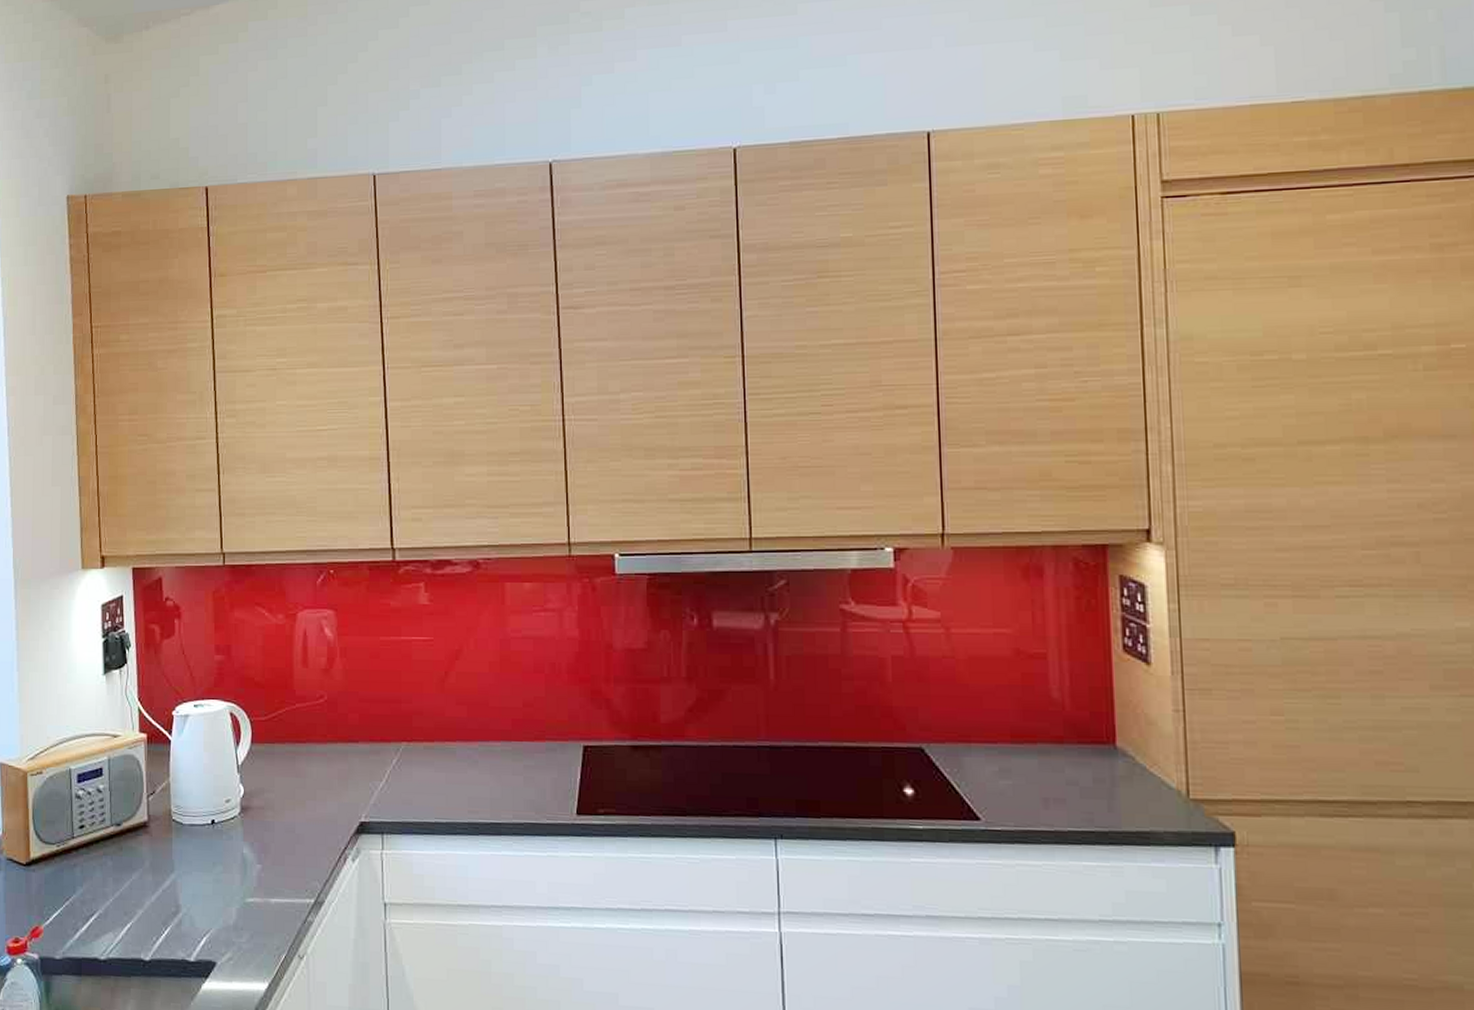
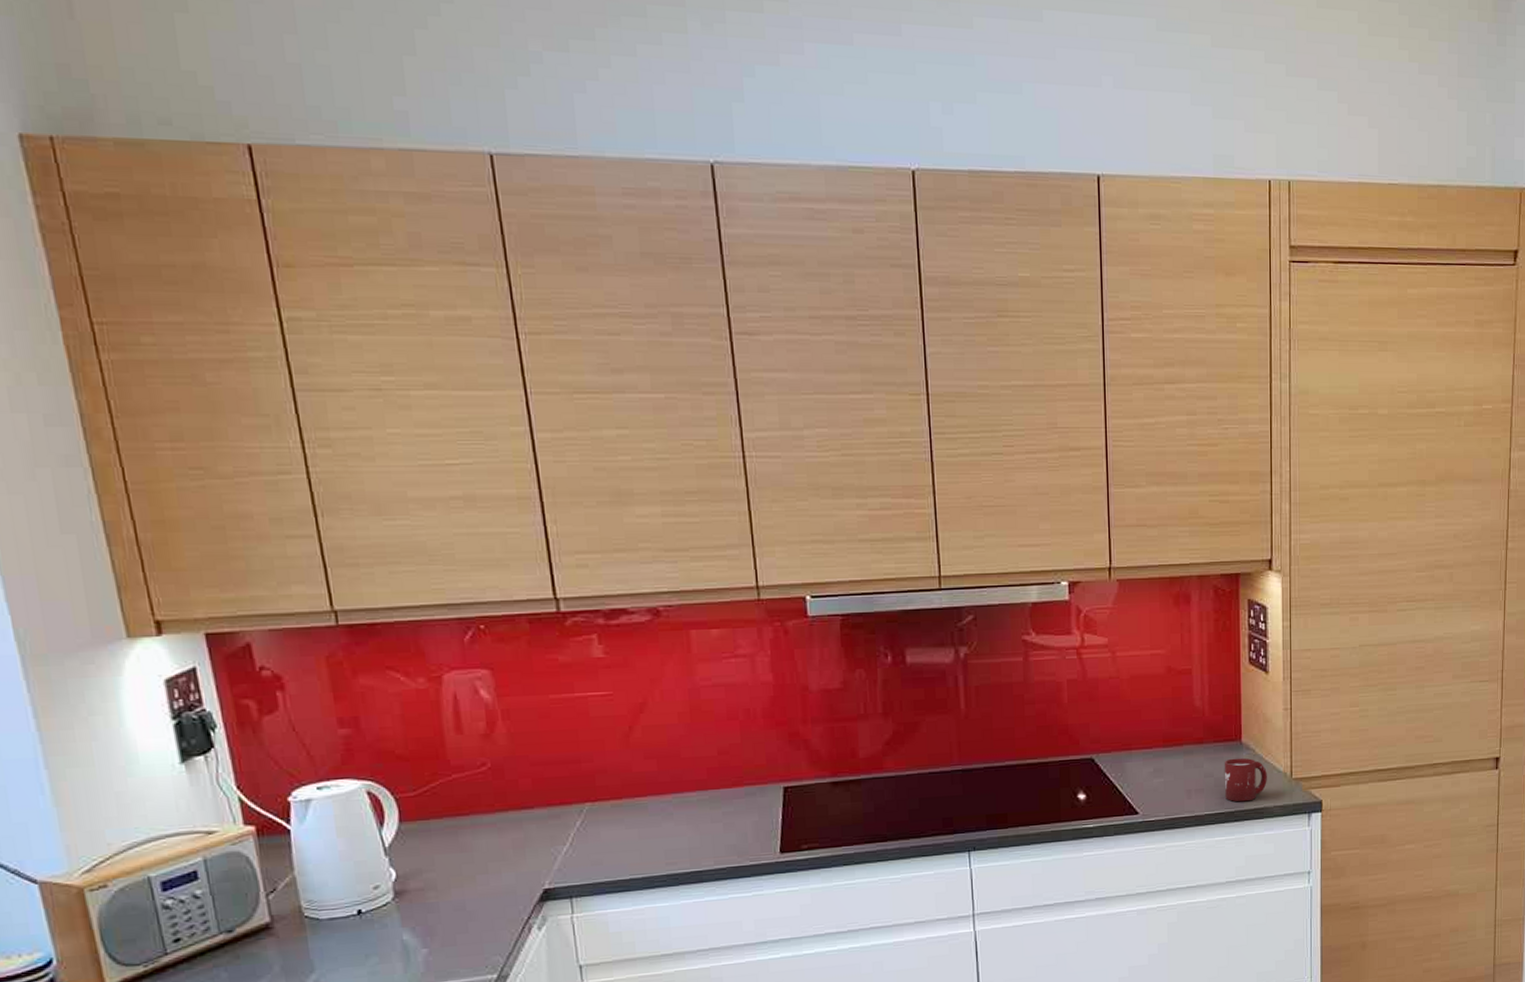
cup: none [1094,765,1153,822] -> present [1225,757,1267,802]

